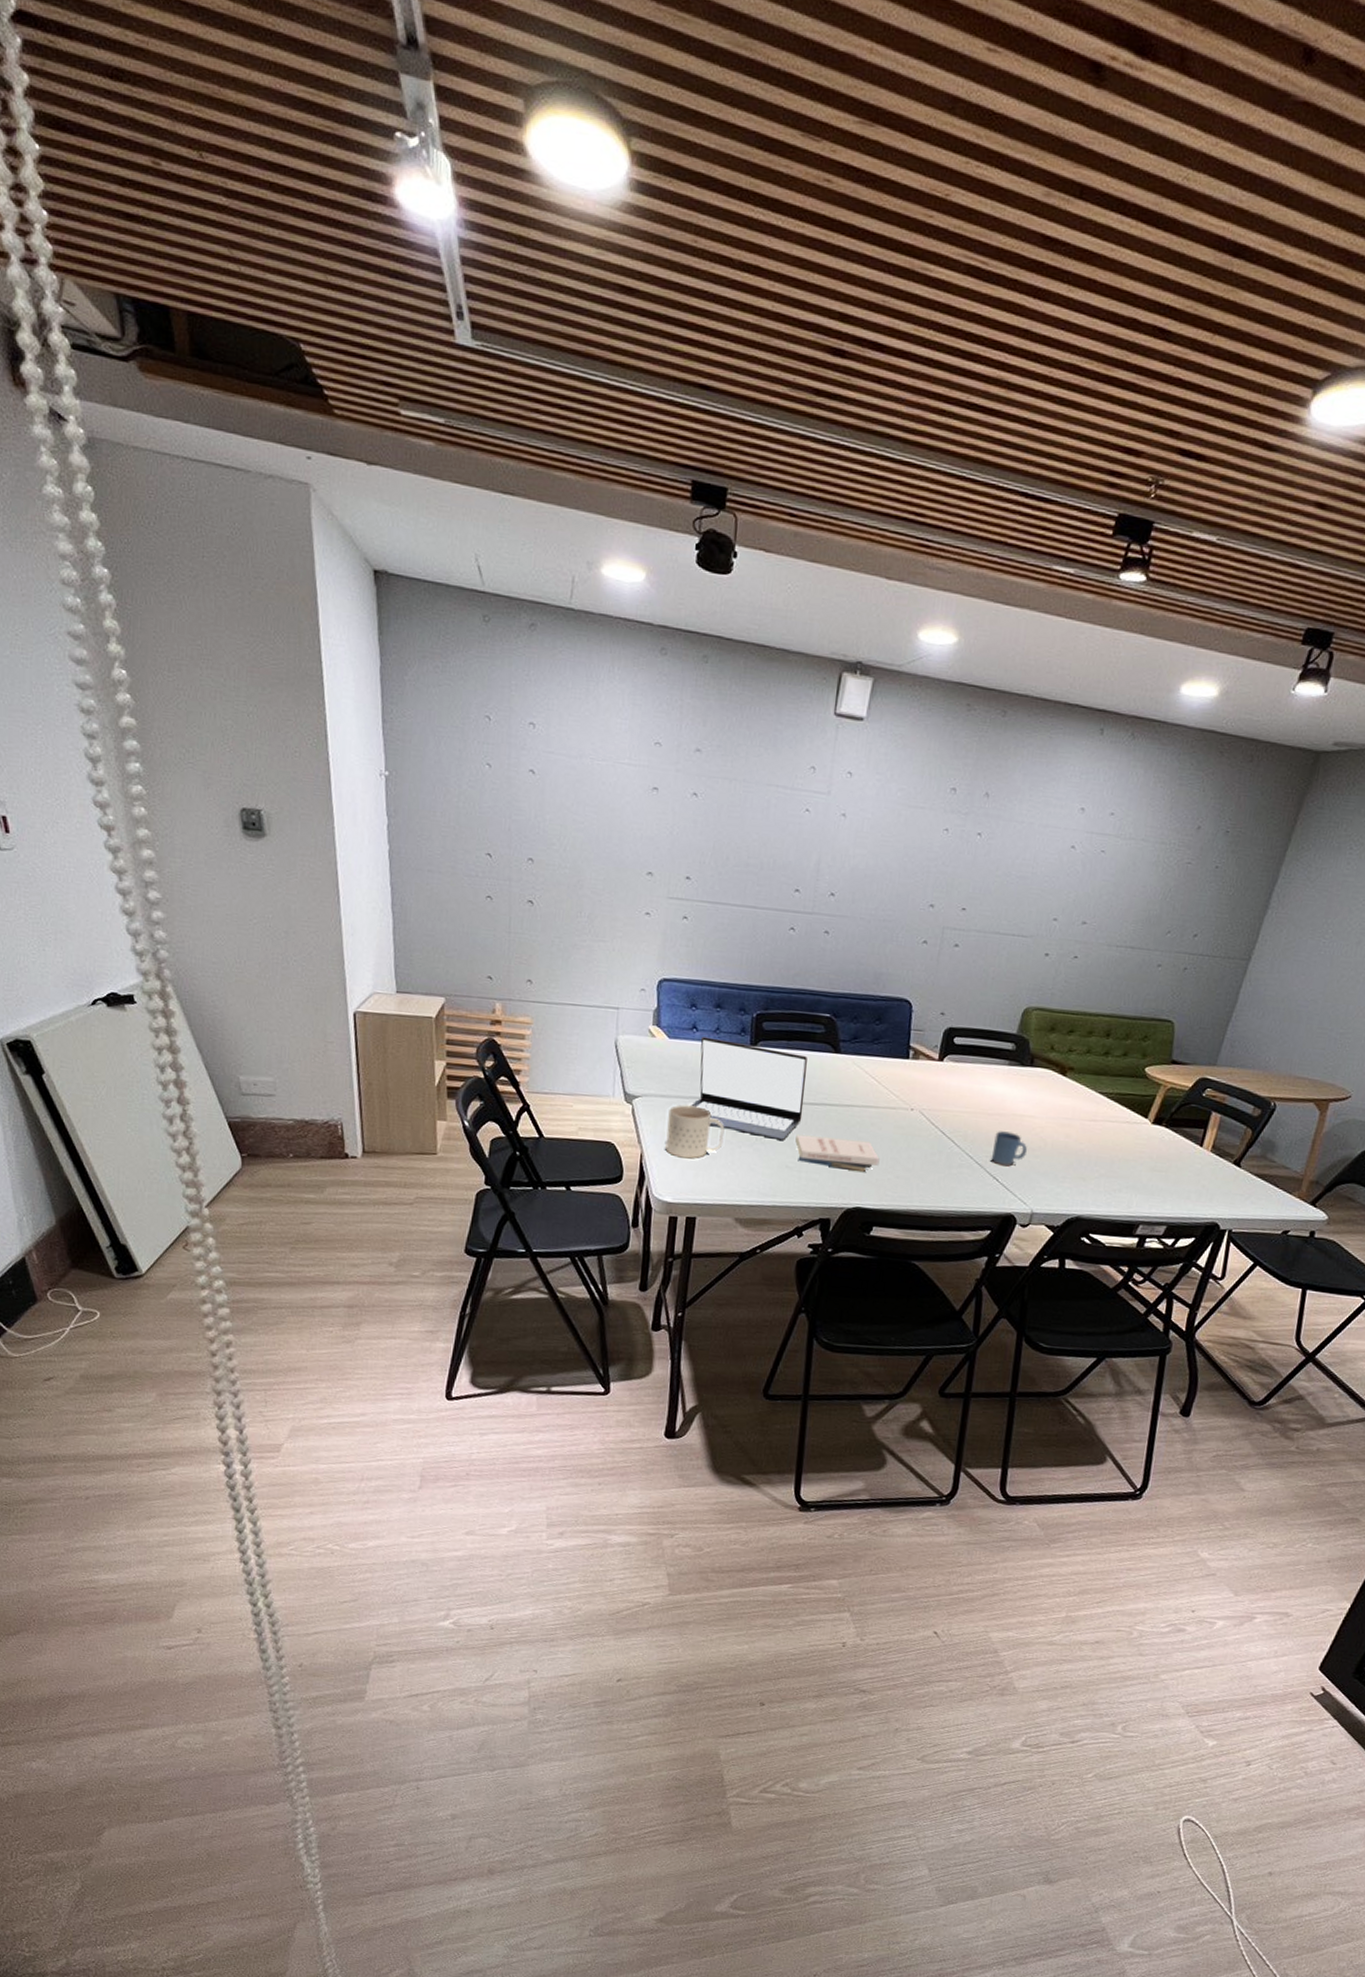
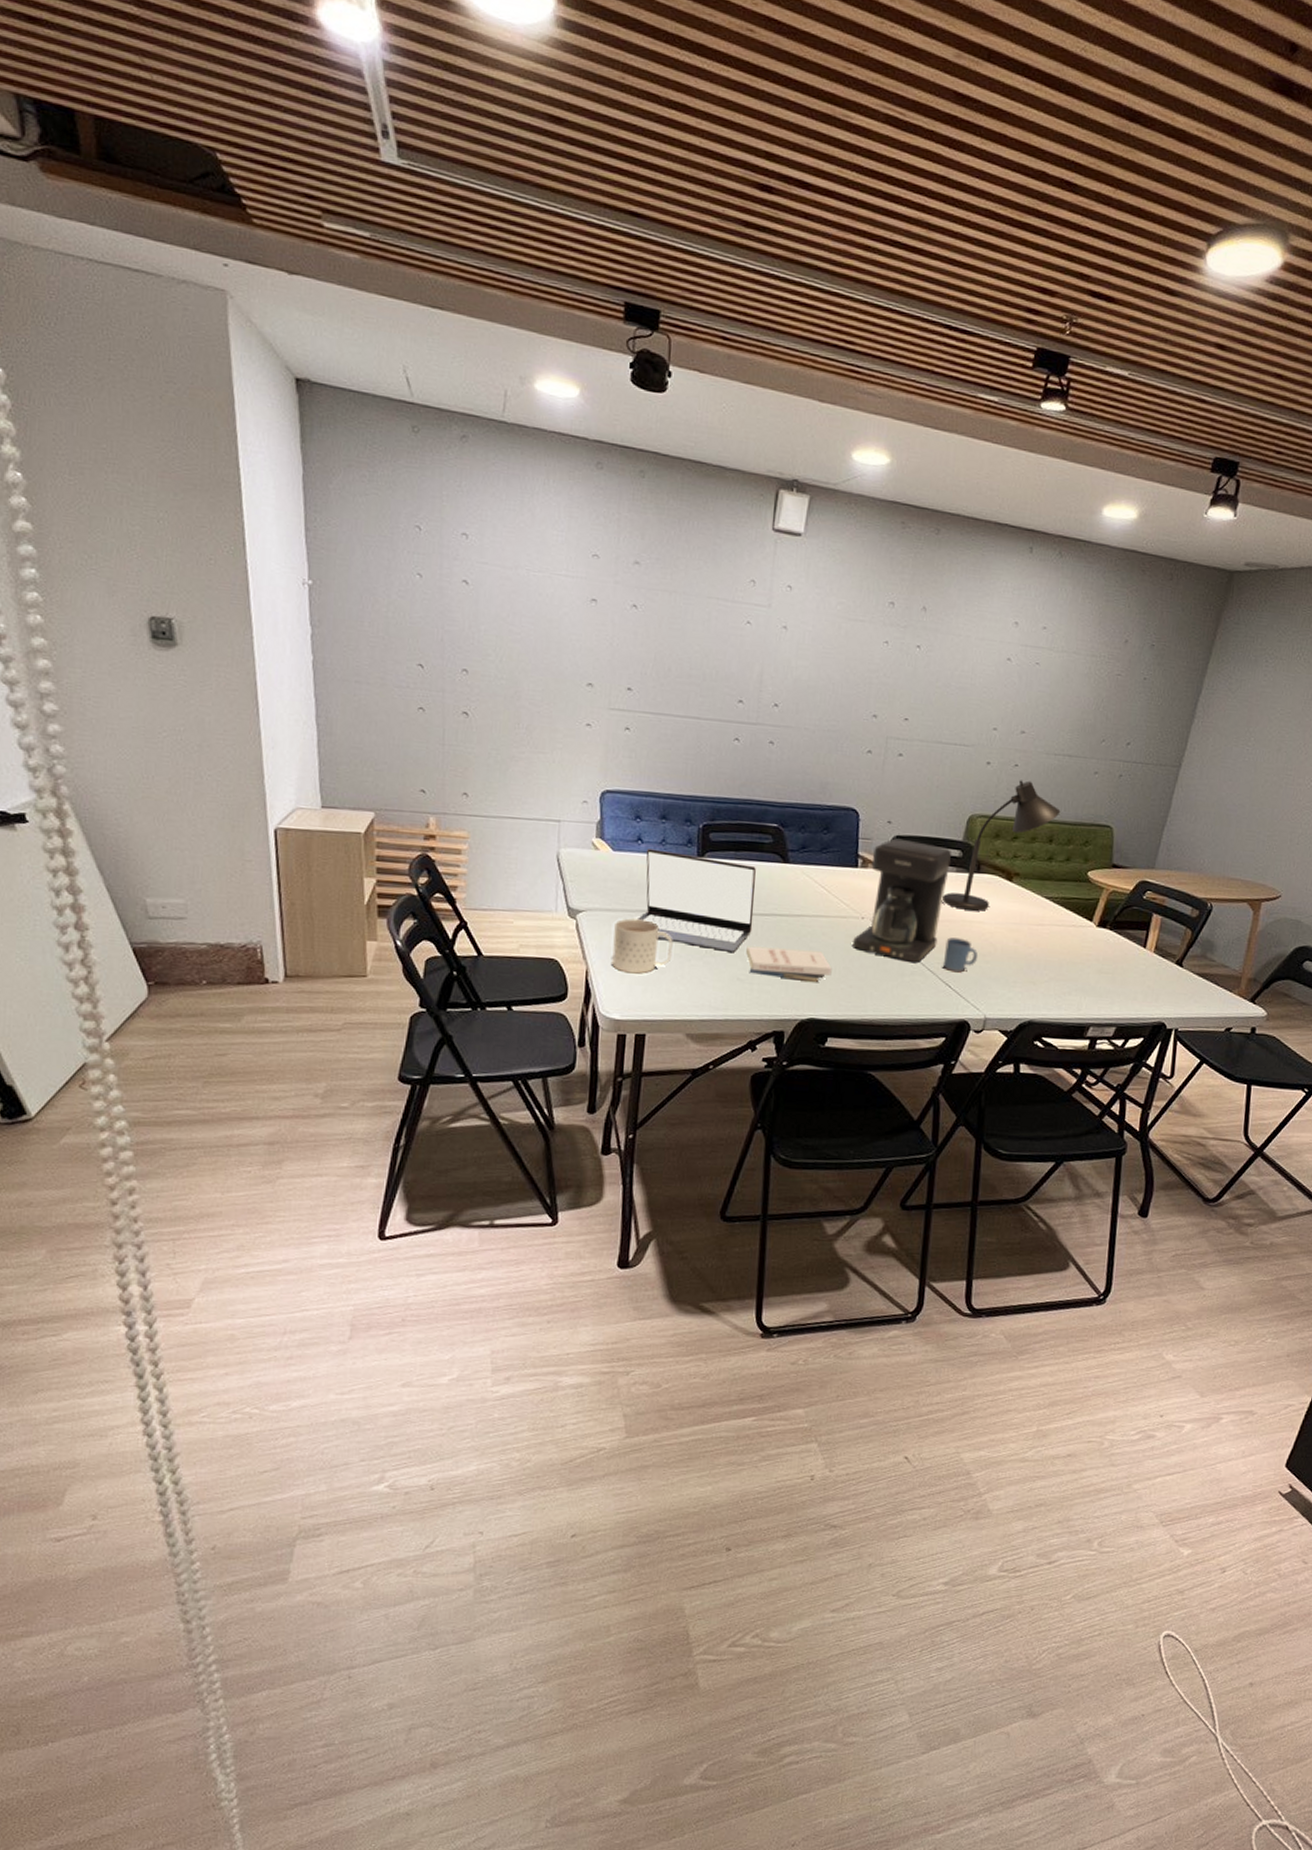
coffee maker: none [901,1030,1006,1155] -> present [853,838,952,962]
desk lamp: none [993,972,1120,1105] -> present [942,780,1061,911]

